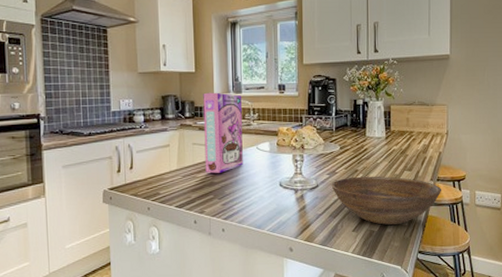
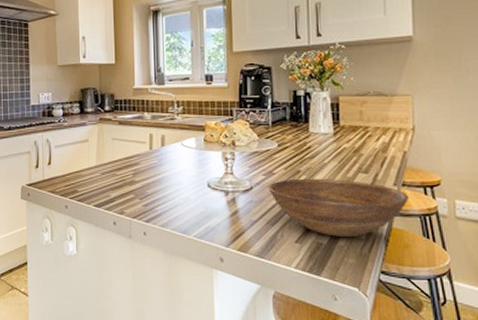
cereal box: present [203,92,243,173] -> none [123,84,166,171]

